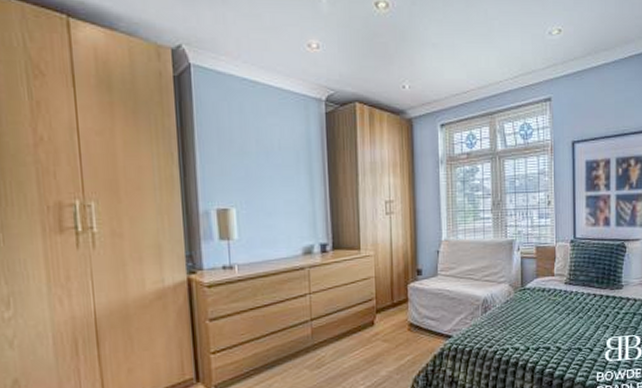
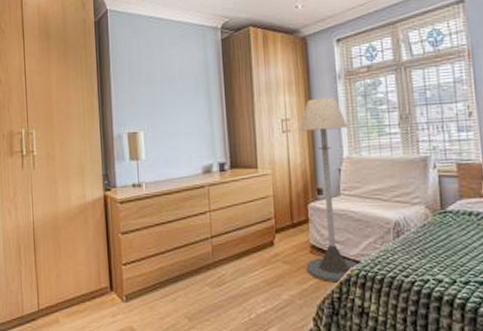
floor lamp: none [402,181,451,357] -> present [299,97,358,283]

